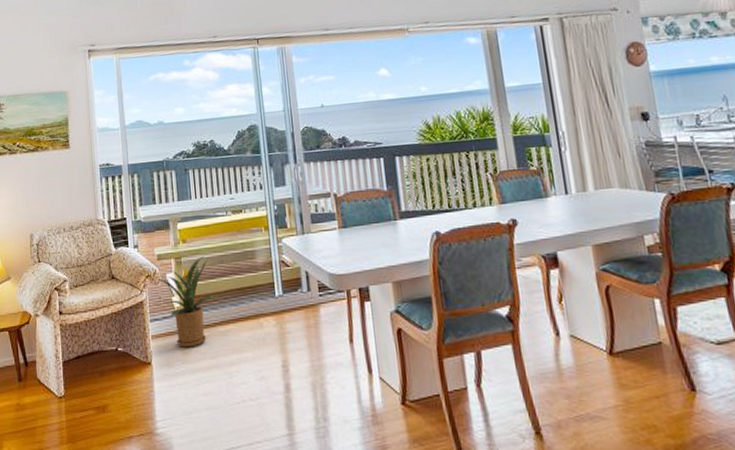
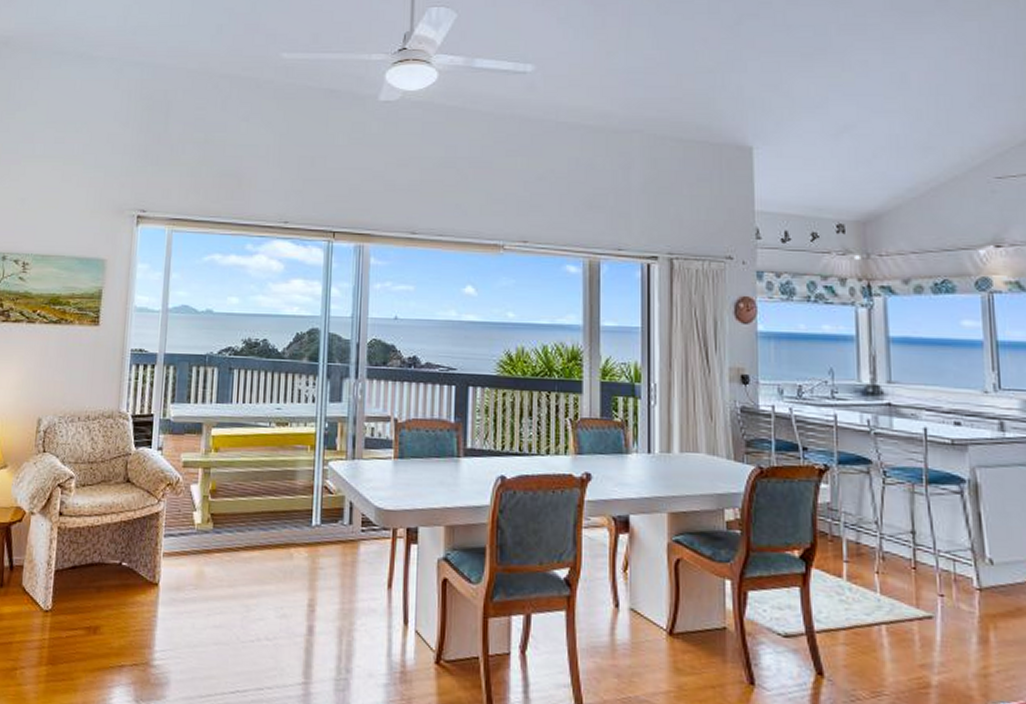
house plant: present [156,256,219,348] -> none [177,469,248,572]

